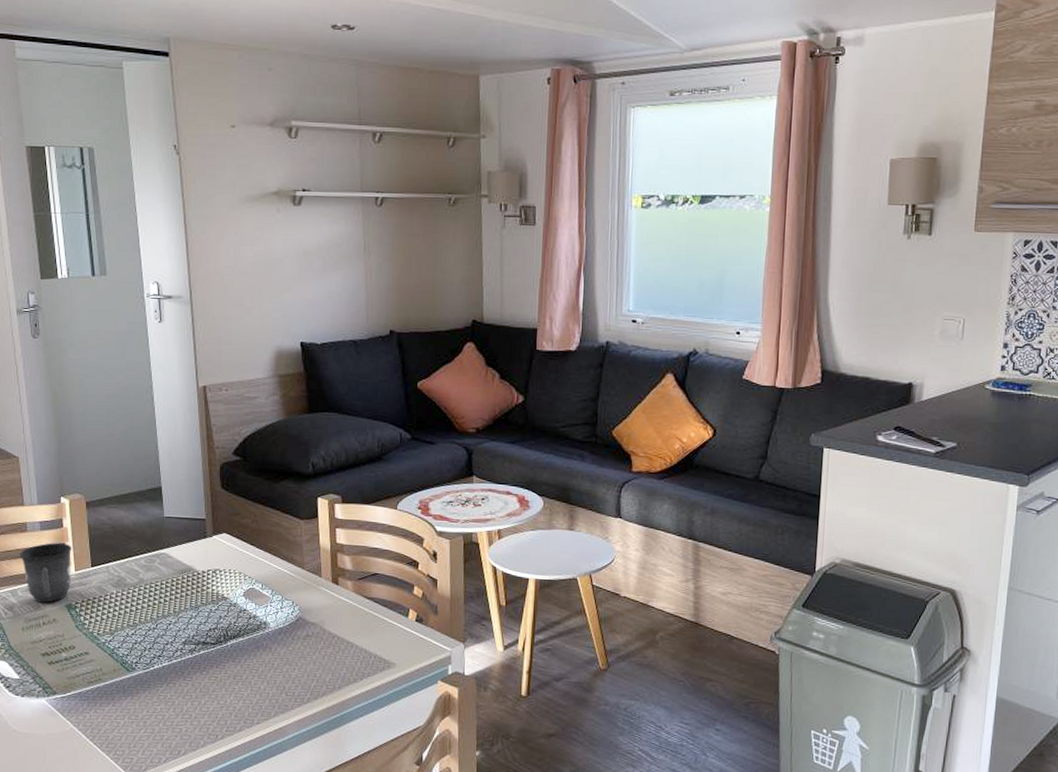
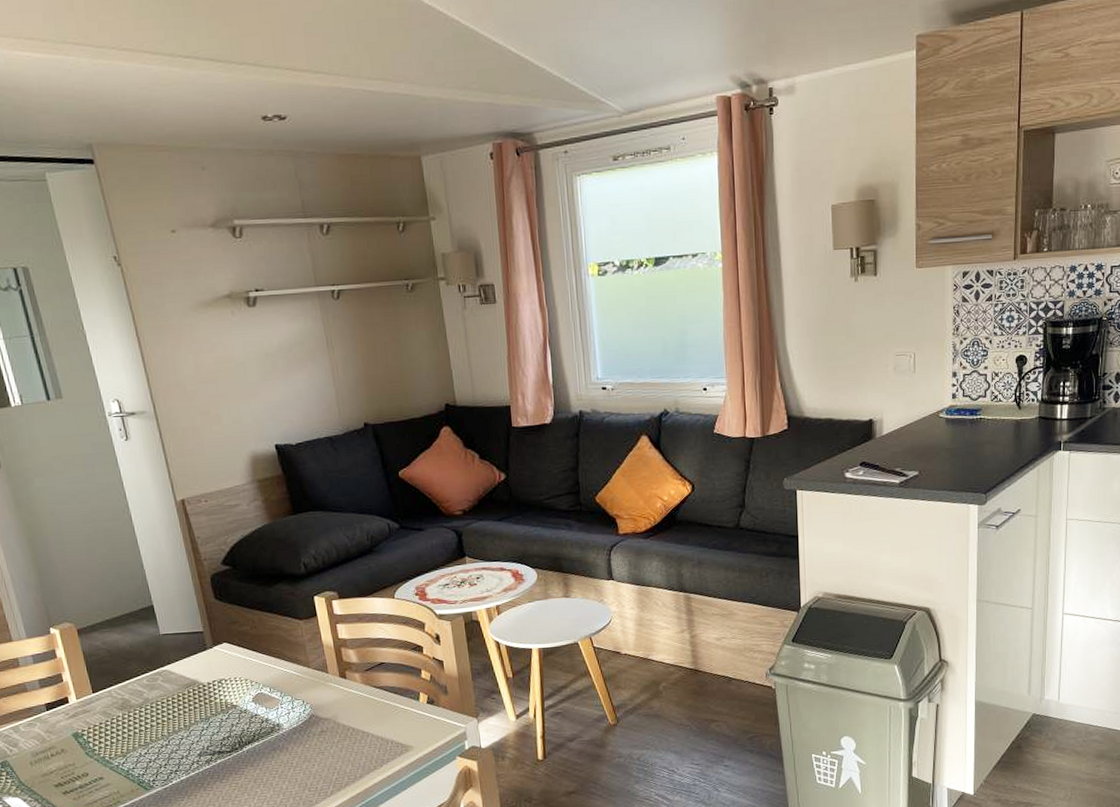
mug: present [20,542,73,603] -> none [16,673,75,735]

